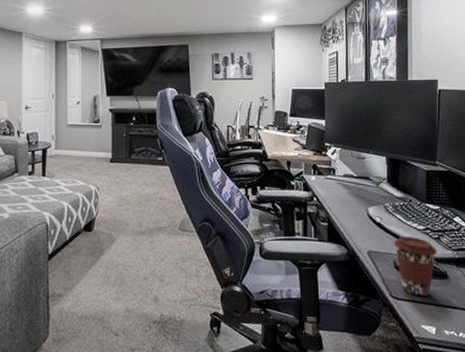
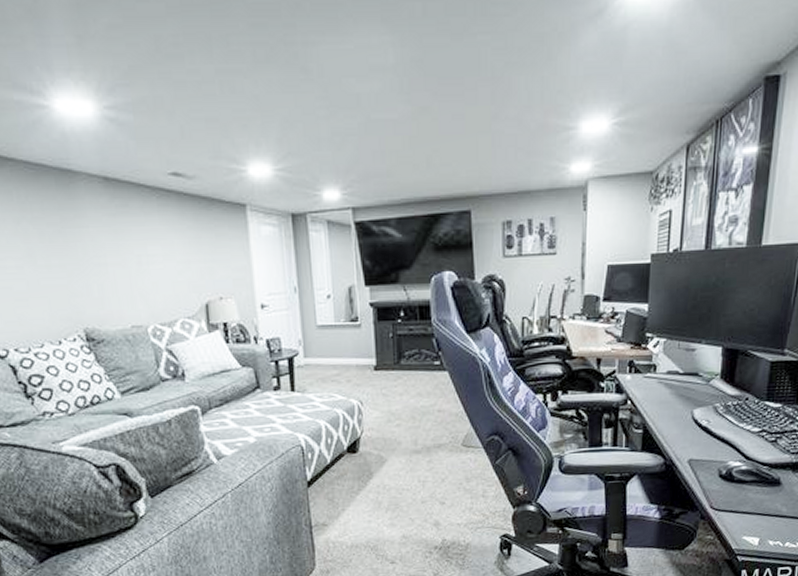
coffee cup: present [393,236,438,296] -> none [720,440,772,506]

